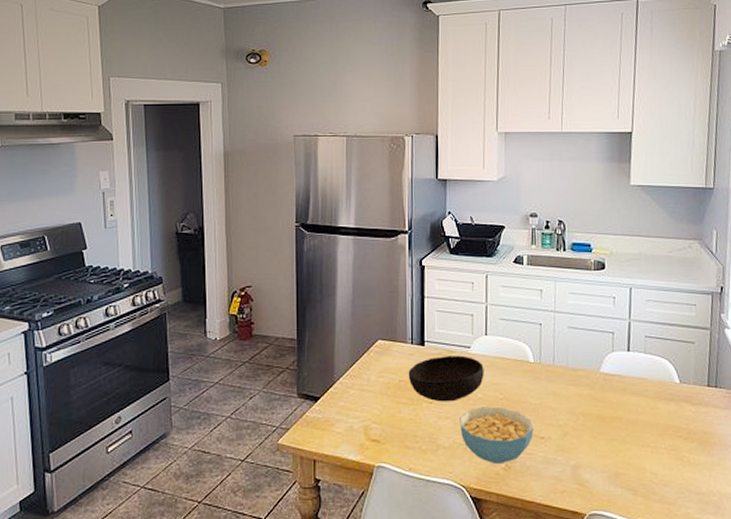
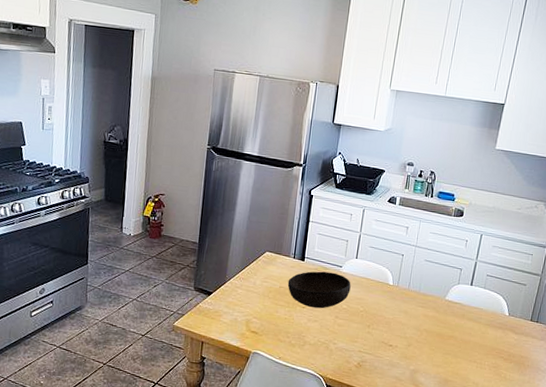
cereal bowl: present [459,406,534,464] -> none [325,315,385,362]

